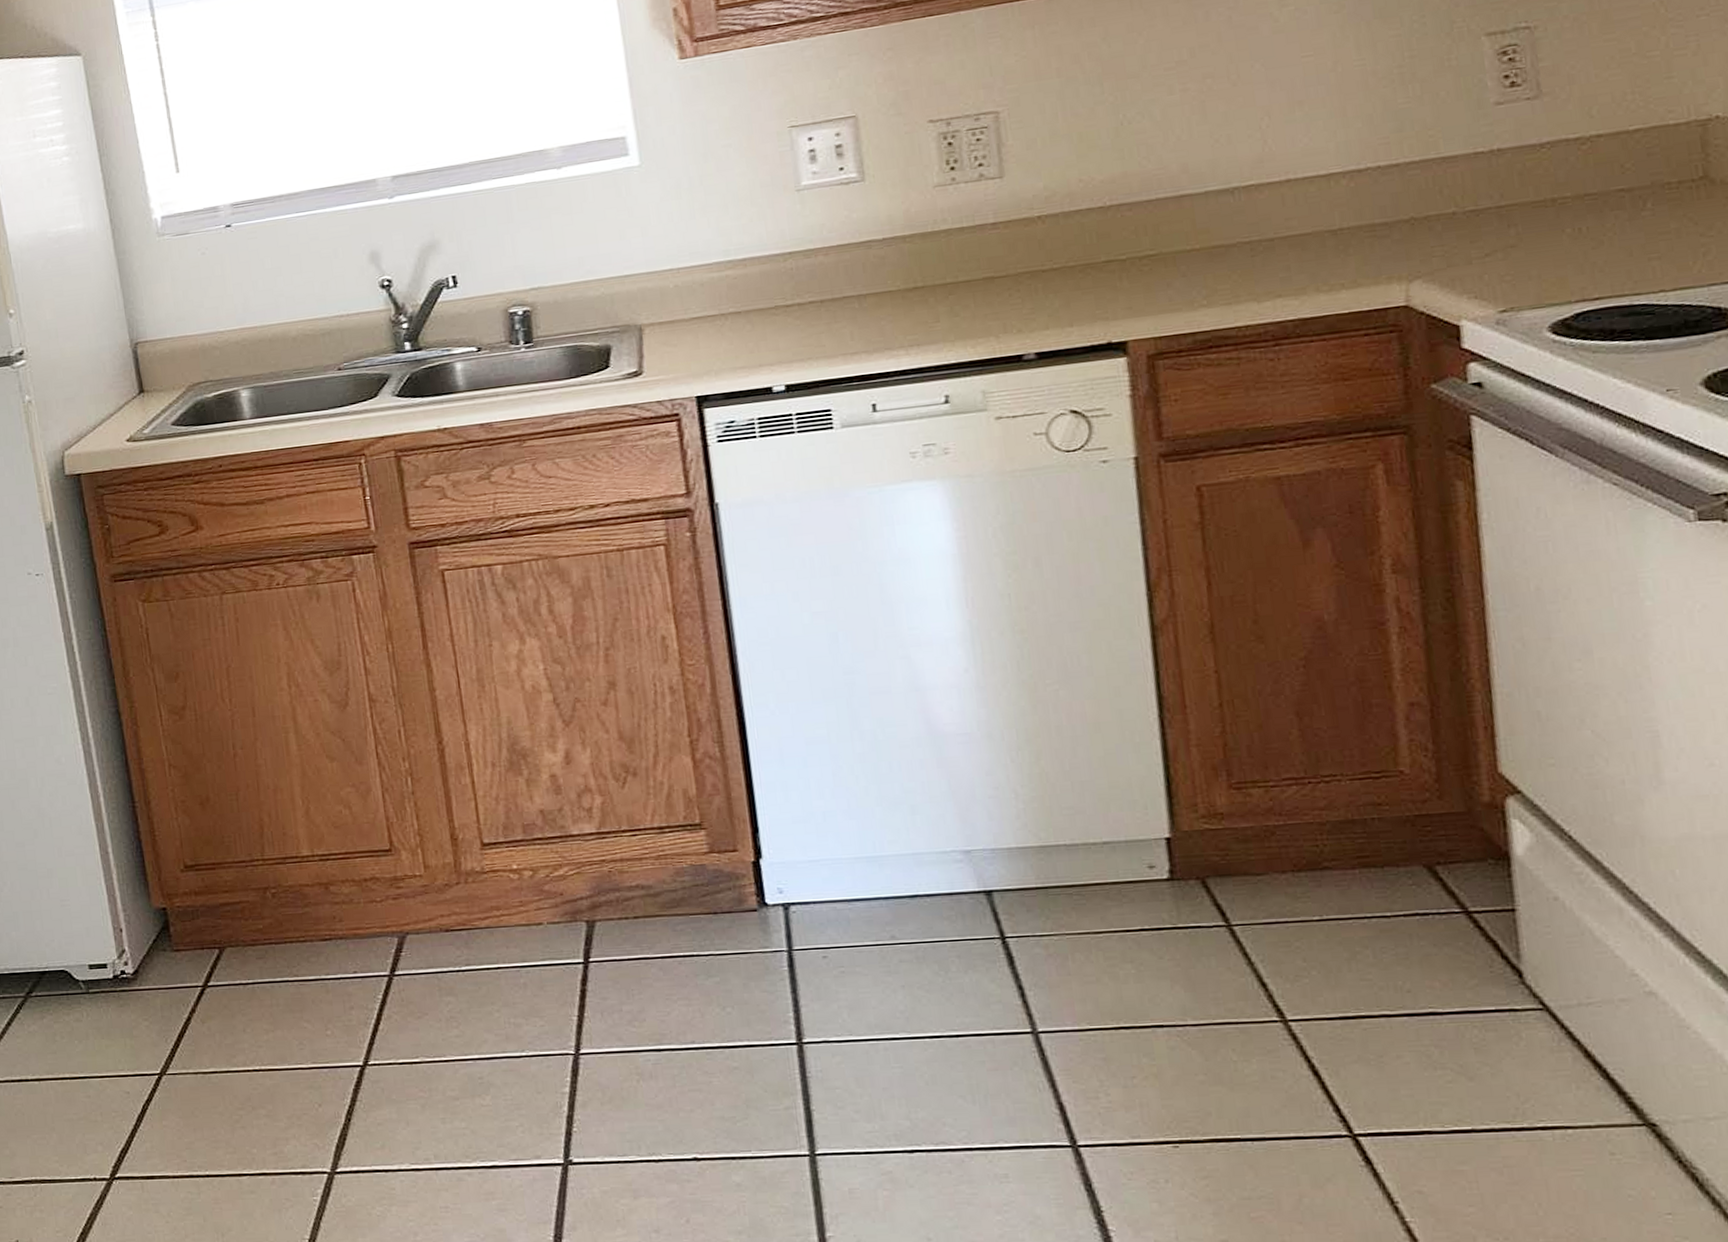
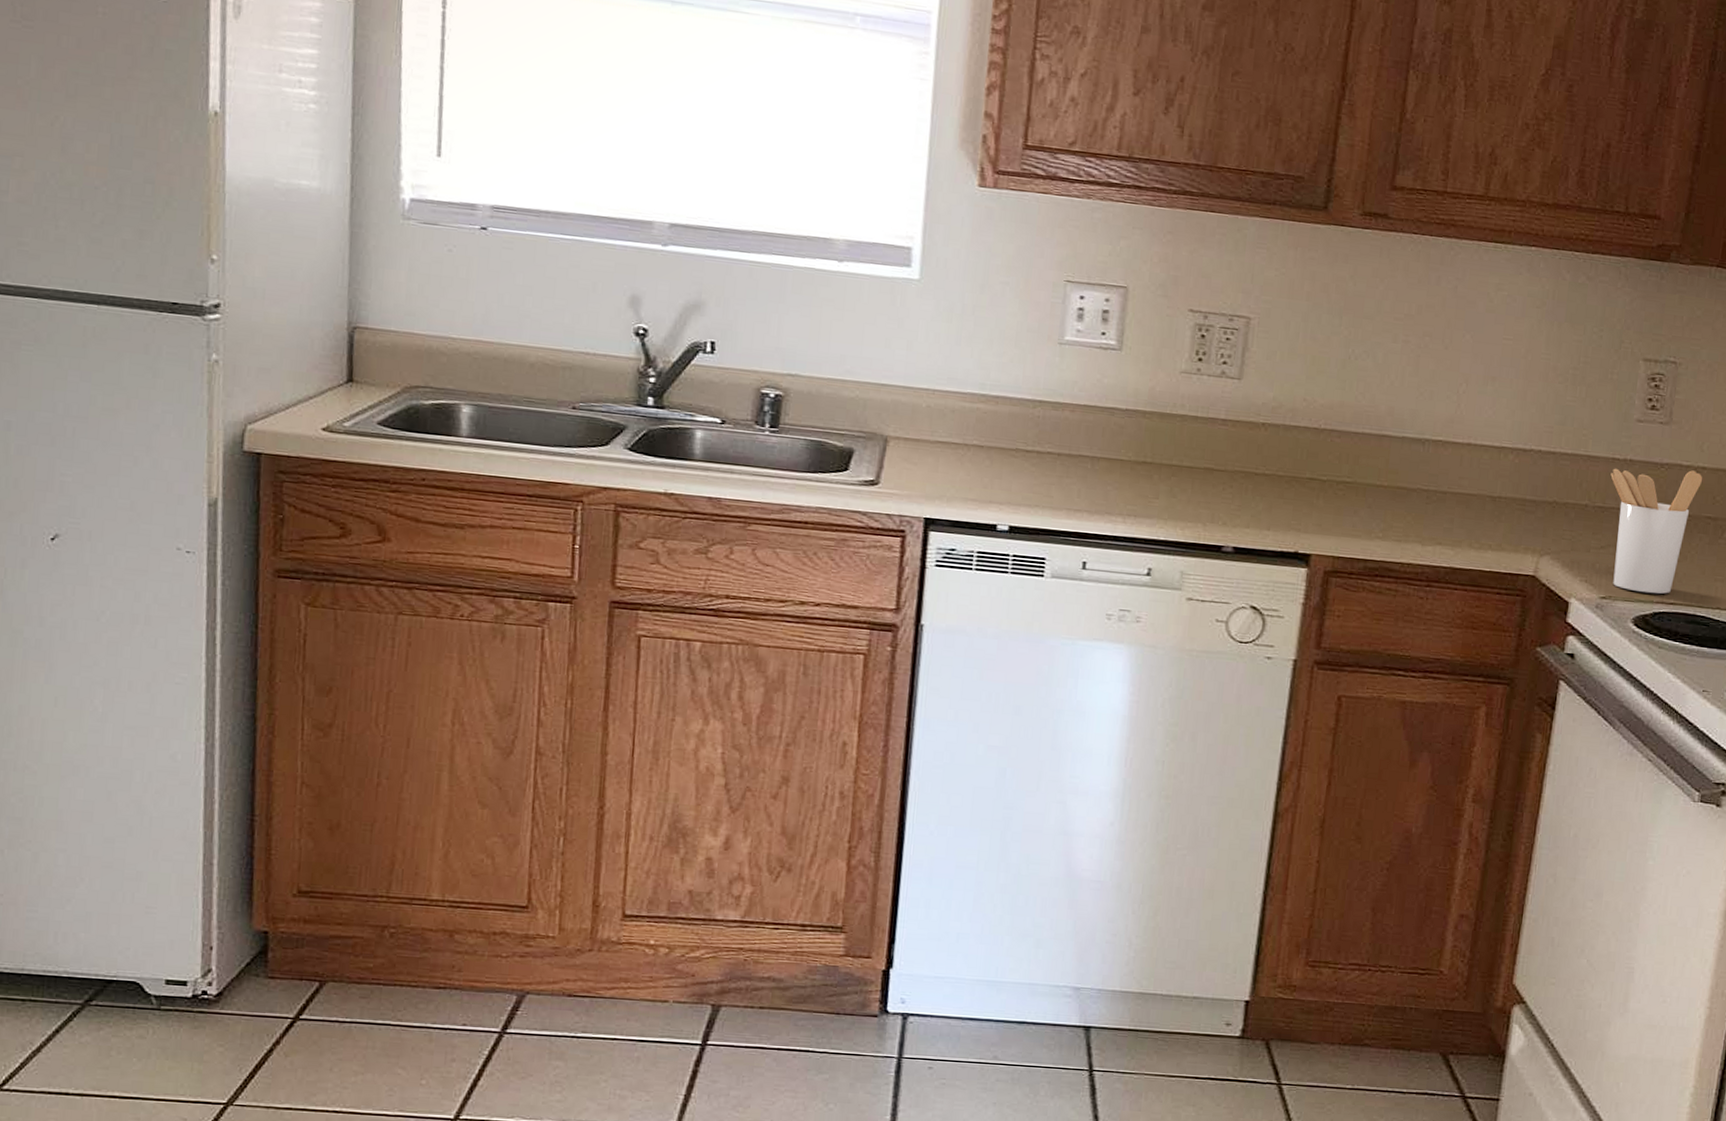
utensil holder: none [1476,141,1601,296] -> present [1610,468,1702,594]

